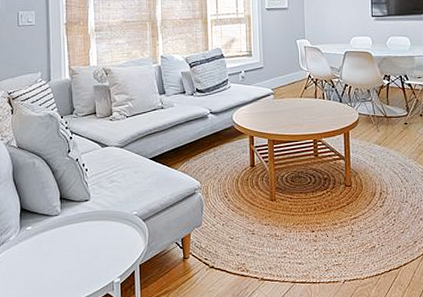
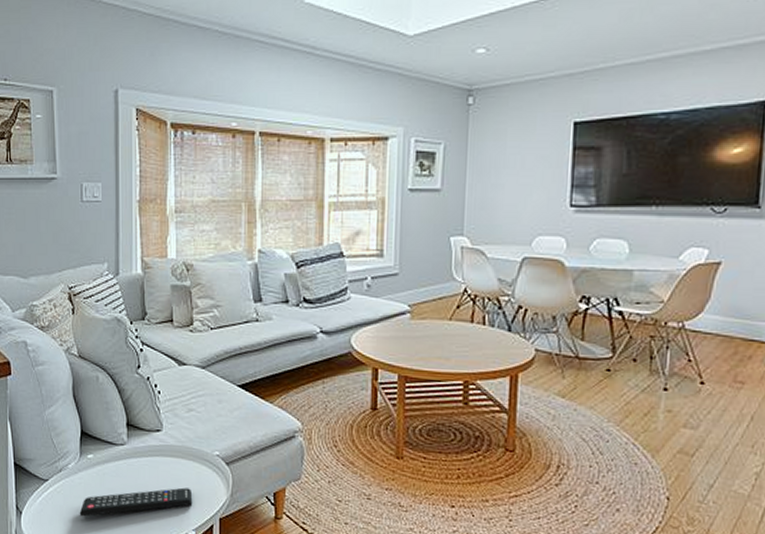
remote control: none [20,244,117,280] -> present [79,487,193,517]

